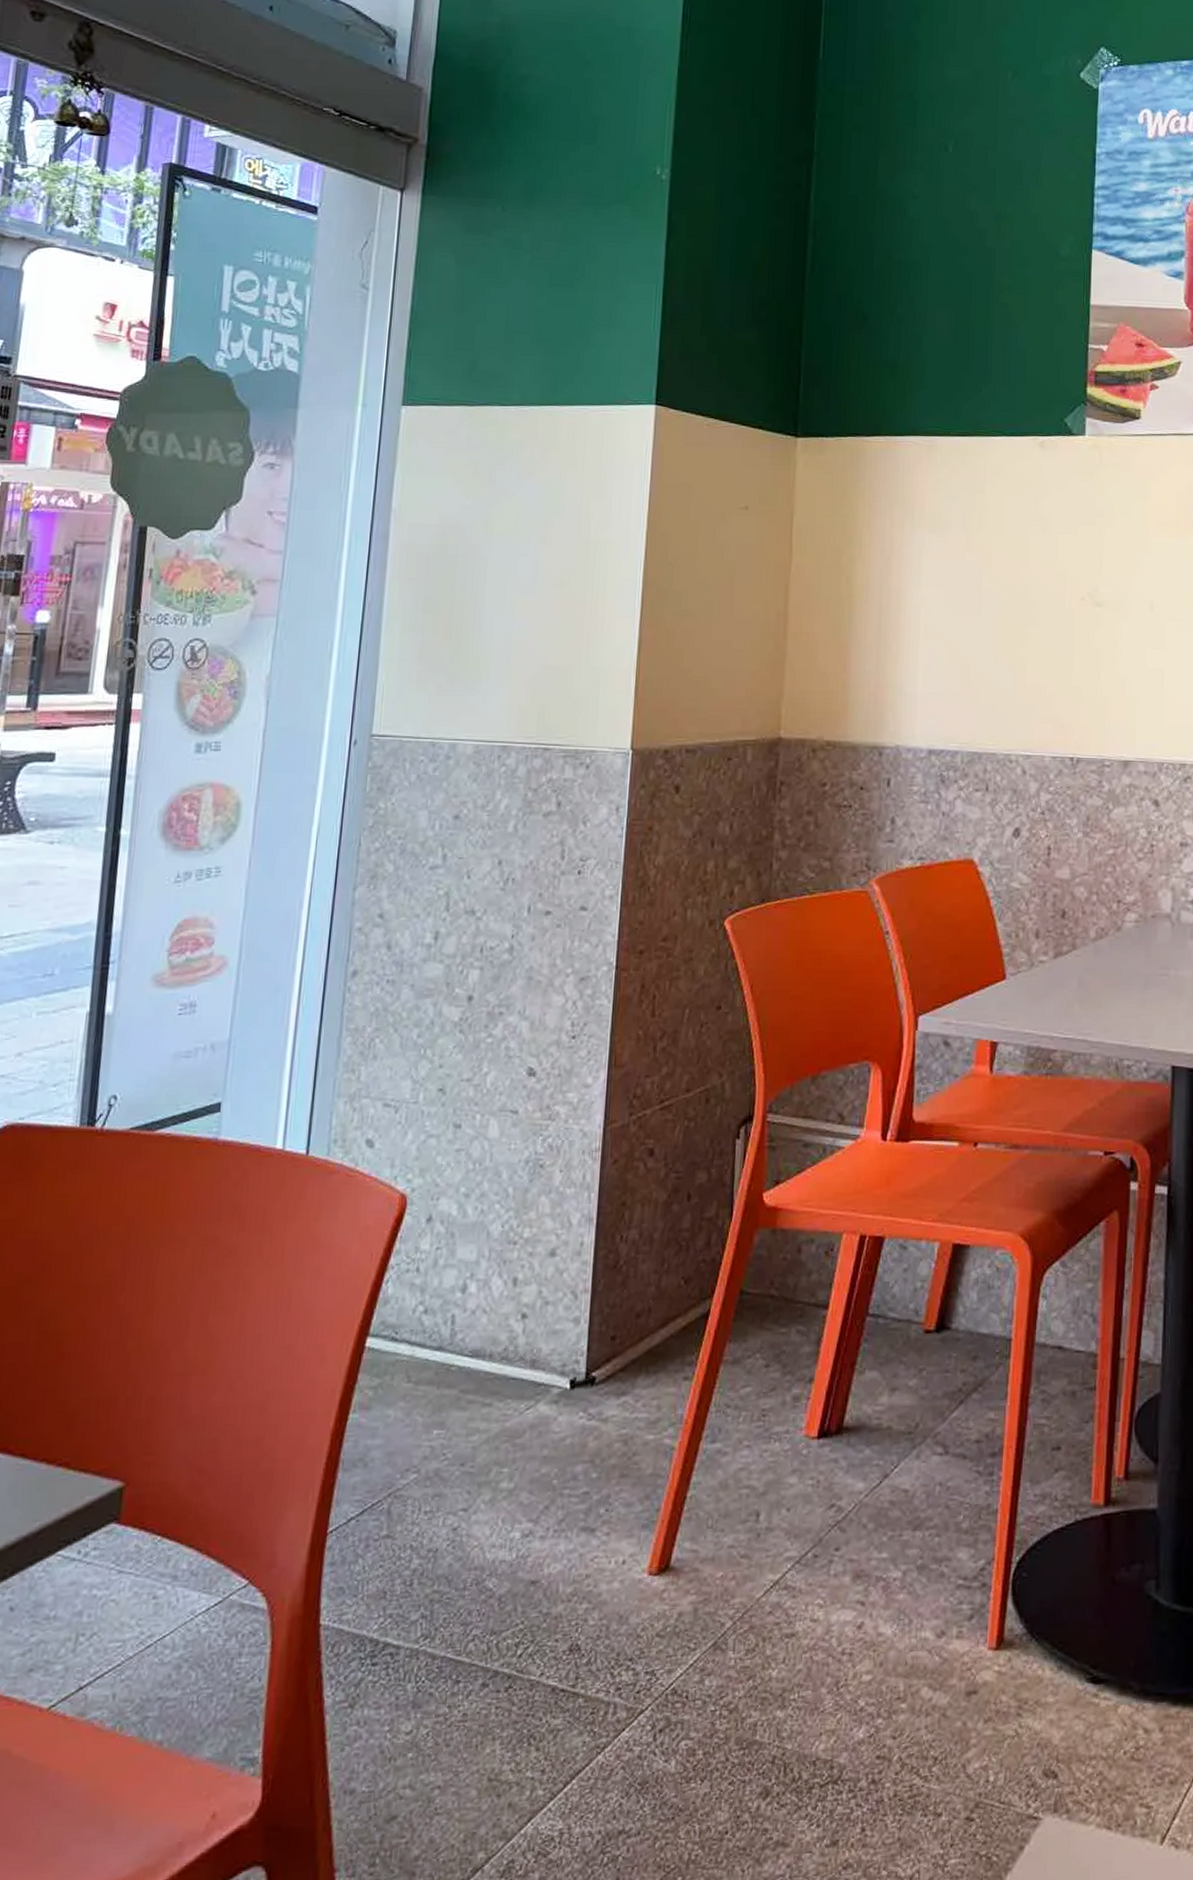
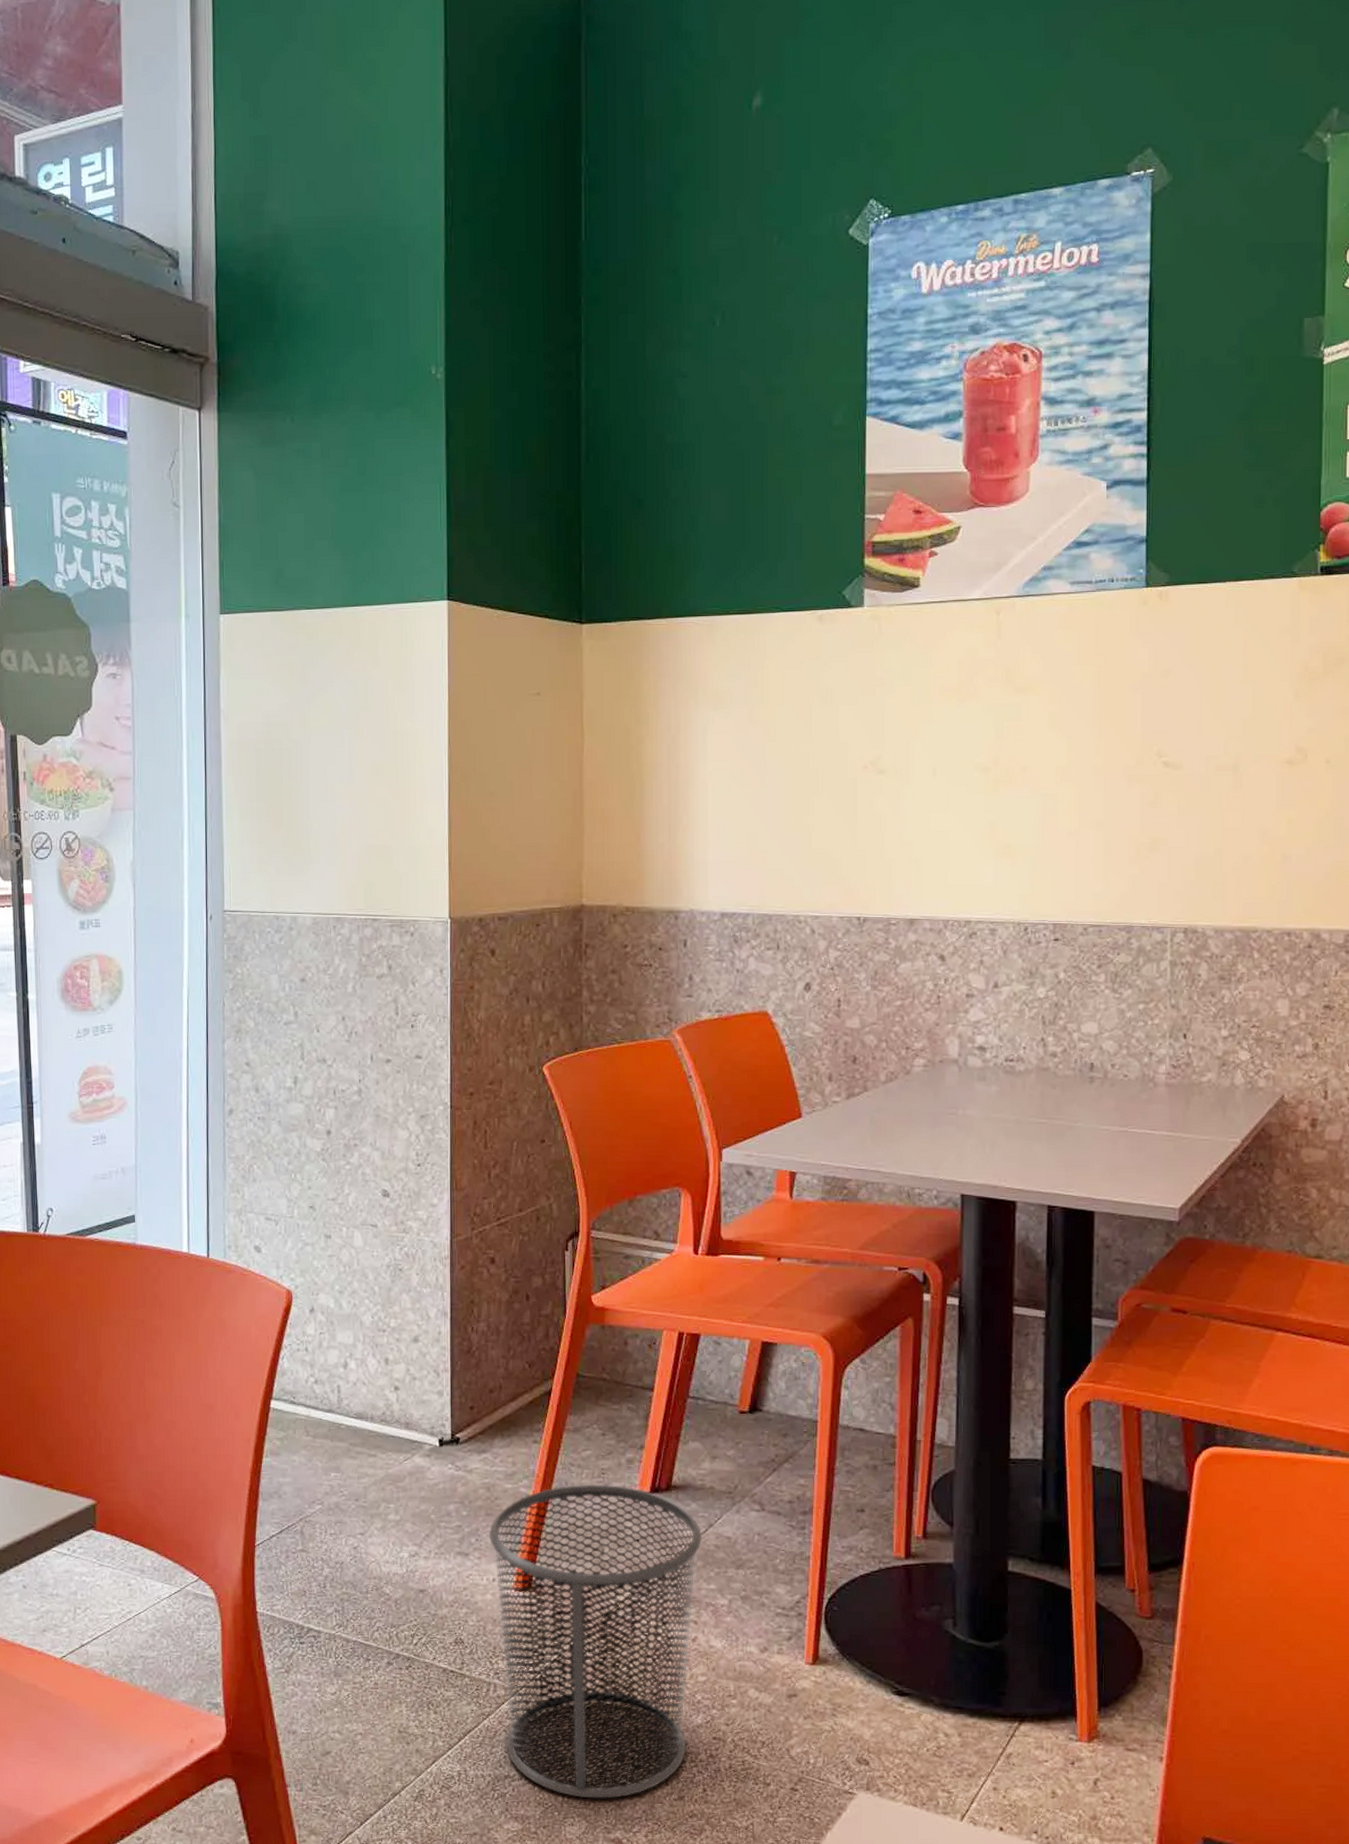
trash can: none [622,1429,876,1855] -> present [489,1484,703,1799]

